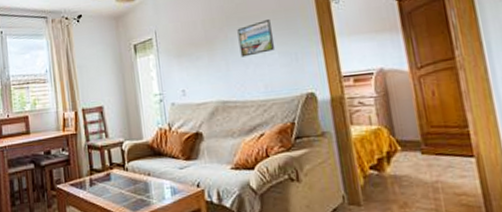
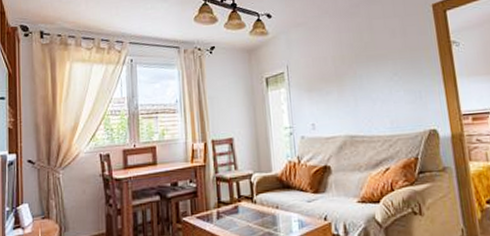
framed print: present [237,20,276,57] -> none [366,59,401,94]

